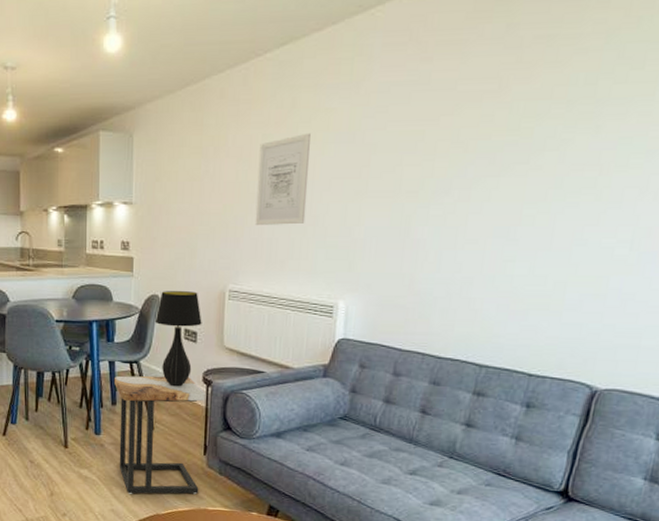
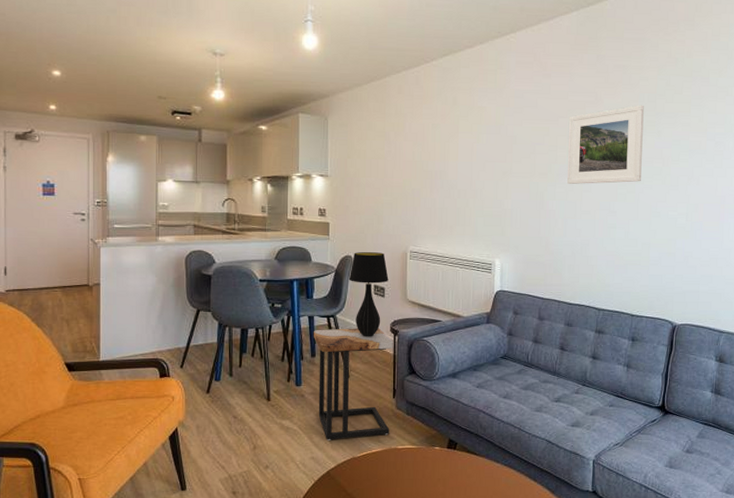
wall art: present [255,132,311,225] -> none [429,124,469,197]
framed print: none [447,89,577,204] -> present [567,105,644,184]

